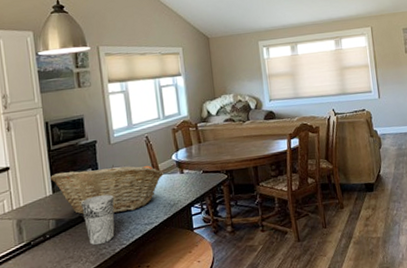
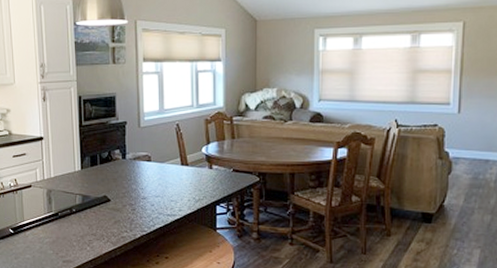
fruit basket: present [49,164,165,215] -> none [79,148,192,199]
cup: present [81,194,115,245] -> none [107,178,139,228]

